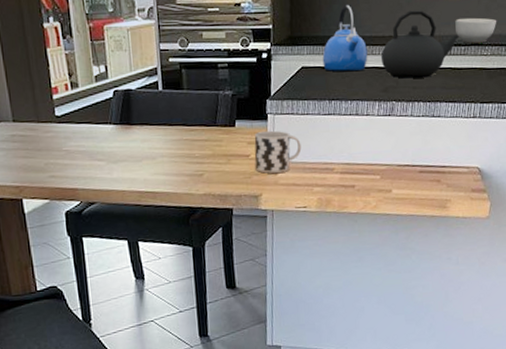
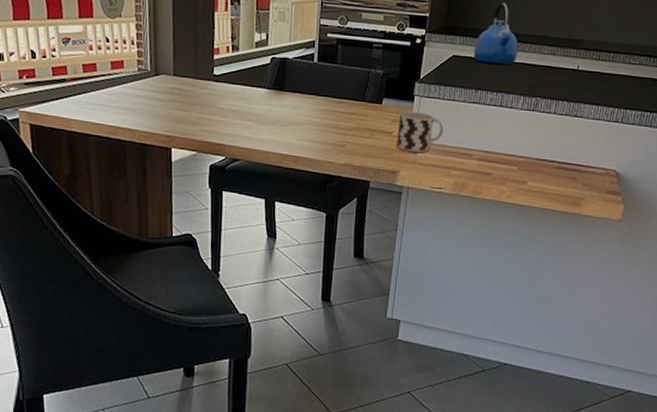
teapot: present [380,10,460,79] -> none [530,14,610,79]
bowl: present [455,17,497,44] -> none [605,26,648,52]

